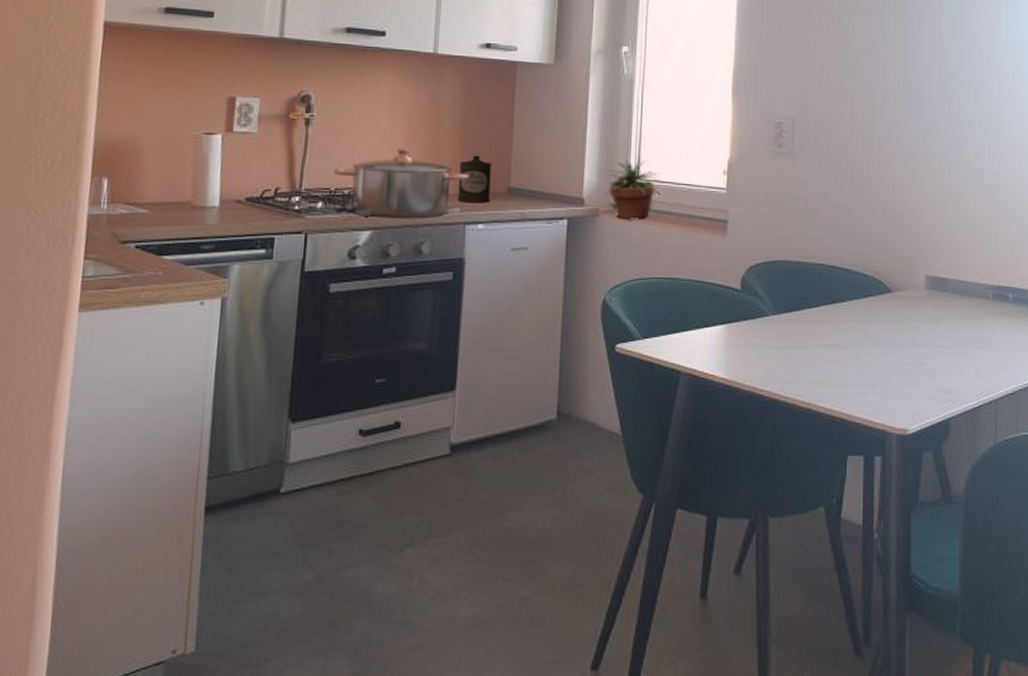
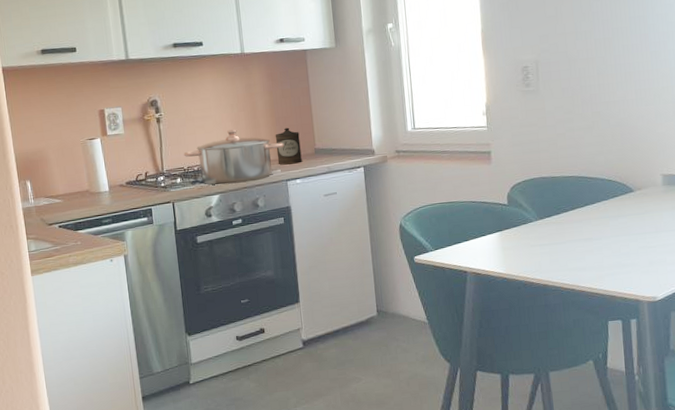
potted plant: present [606,157,660,220] -> none [390,111,432,162]

